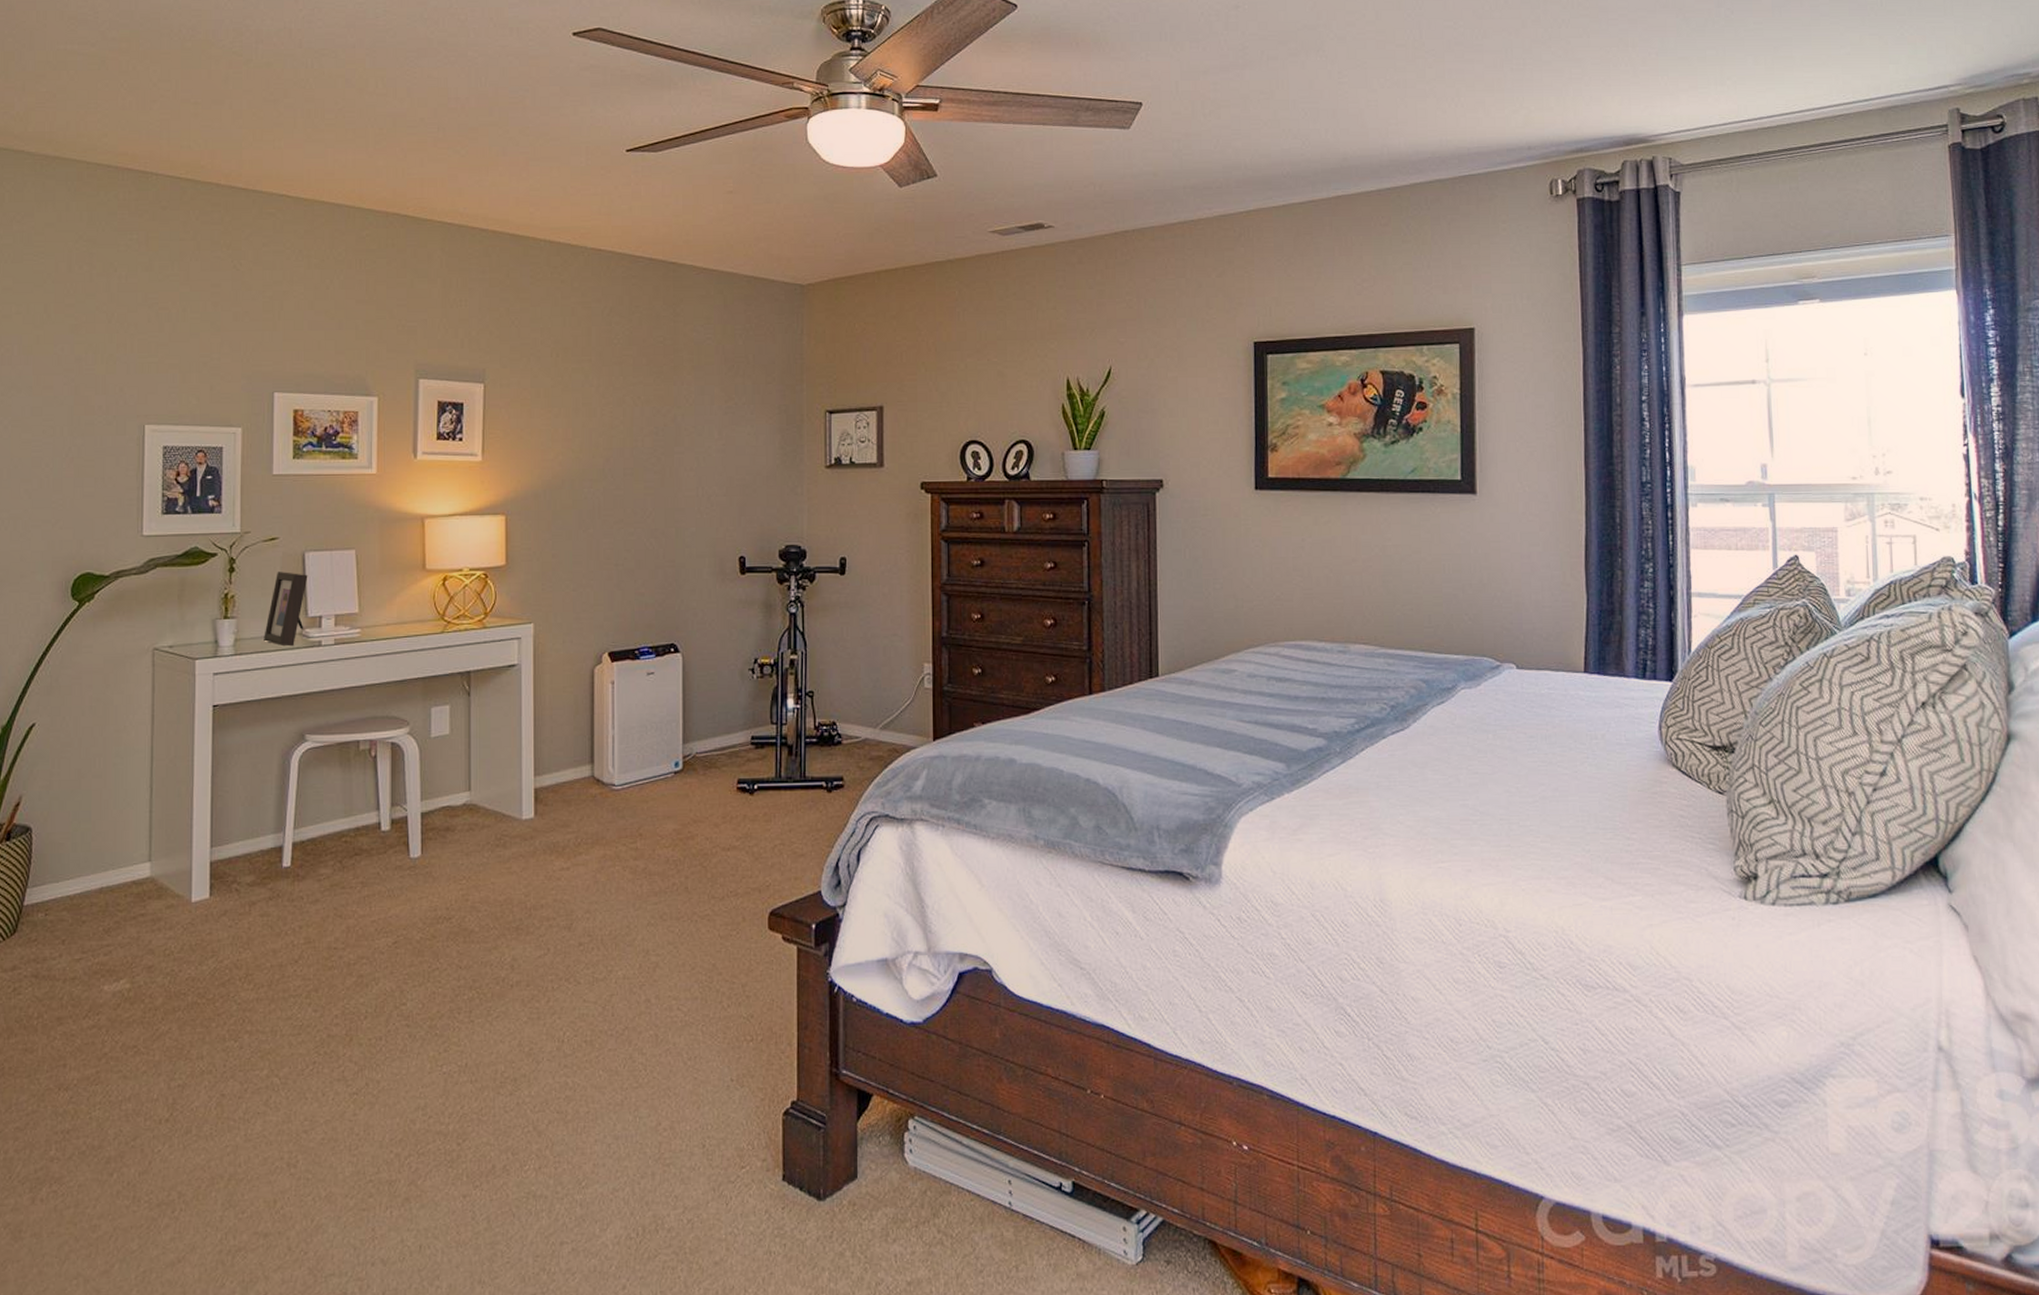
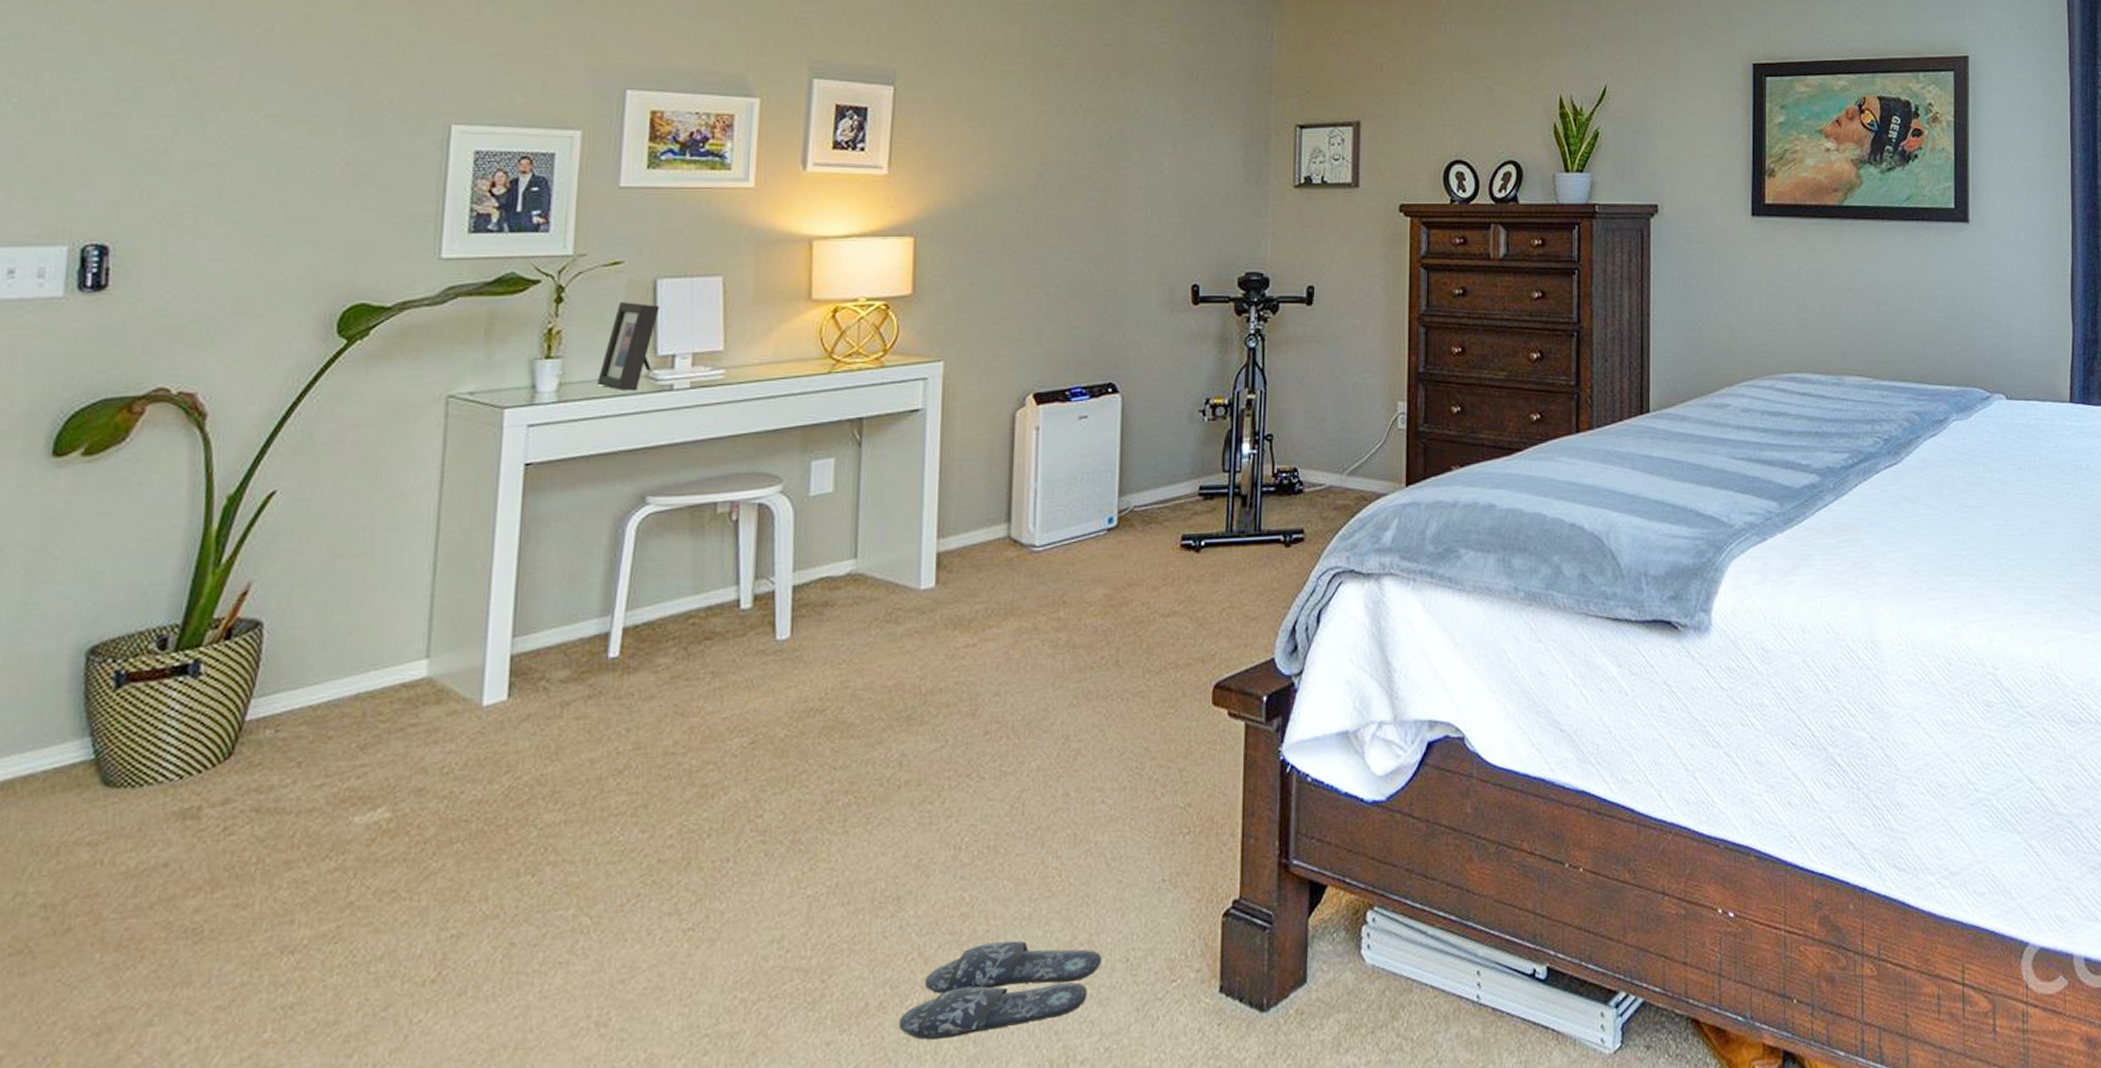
slippers: none [521,1122,682,1200] -> present [900,940,1101,1040]

